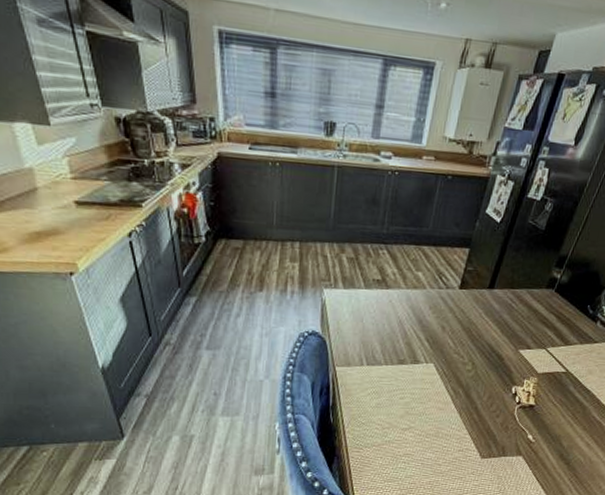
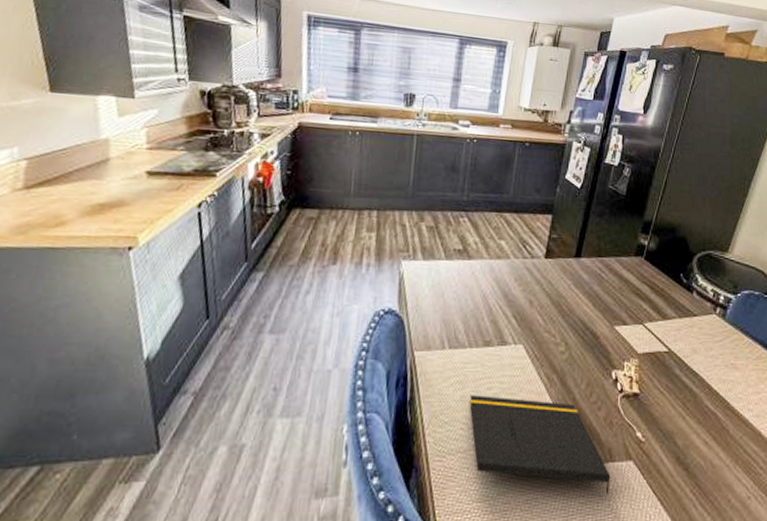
notepad: none [383,403,502,480] -> present [469,395,611,495]

